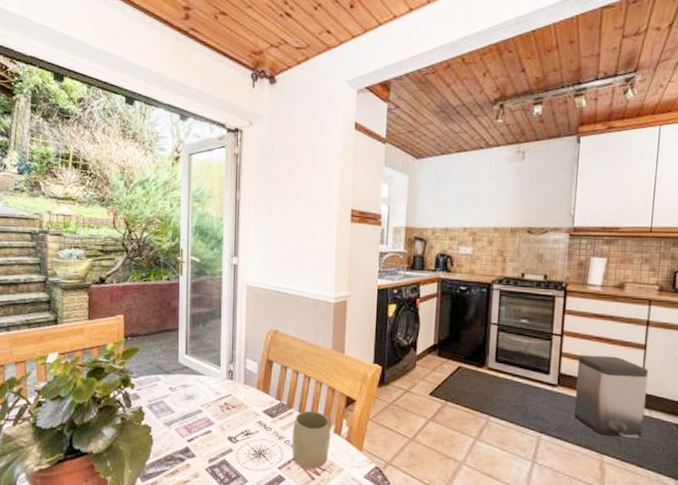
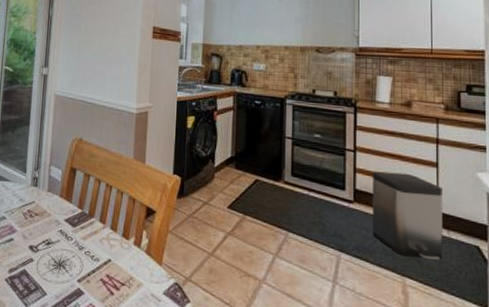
mug: present [291,410,332,469] -> none [92,220,132,283]

